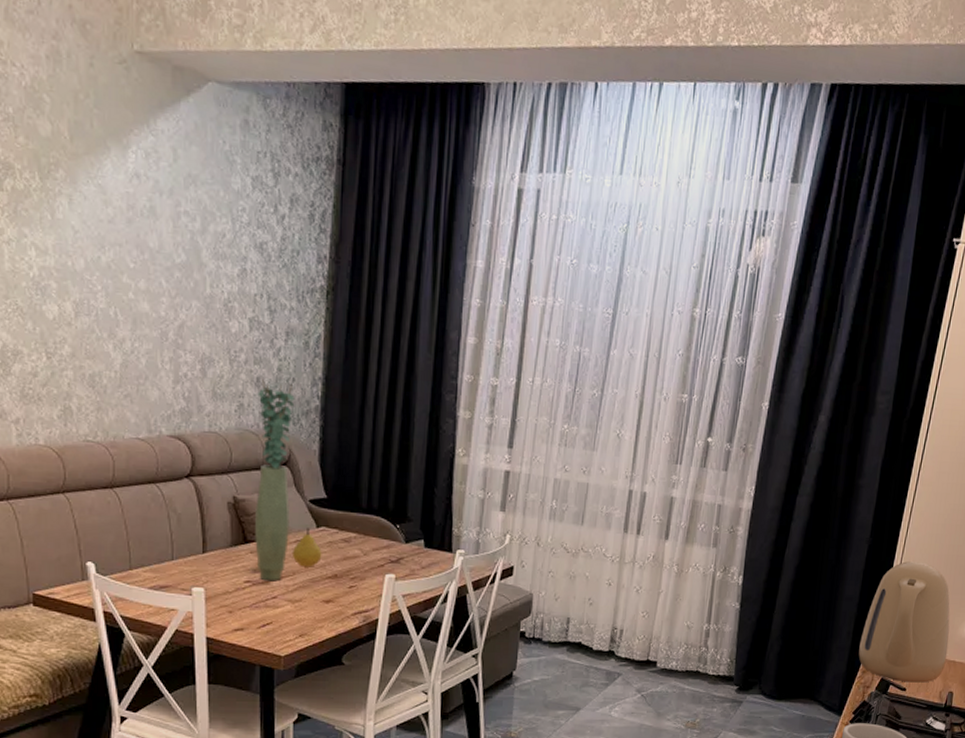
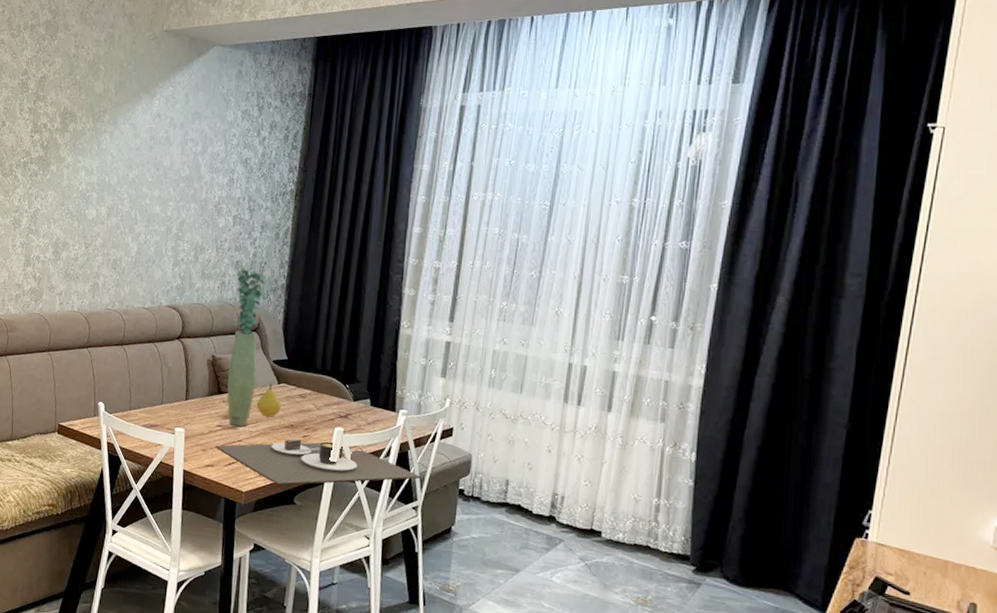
place setting: none [245,591,480,646] -> present [216,439,421,486]
kettle: present [858,561,950,683] -> none [843,450,965,589]

